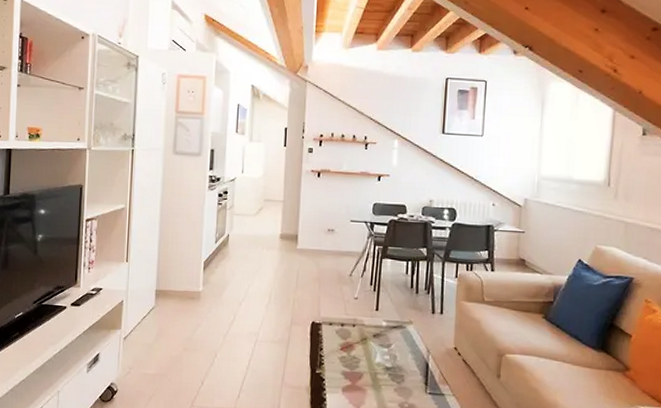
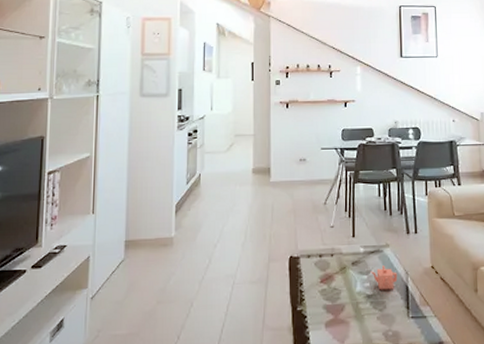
teapot: none [391,341,419,365] -> present [370,265,398,290]

